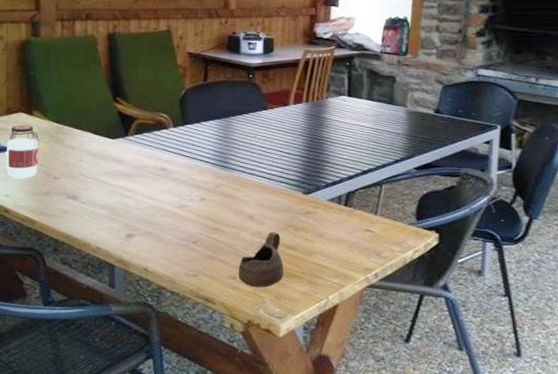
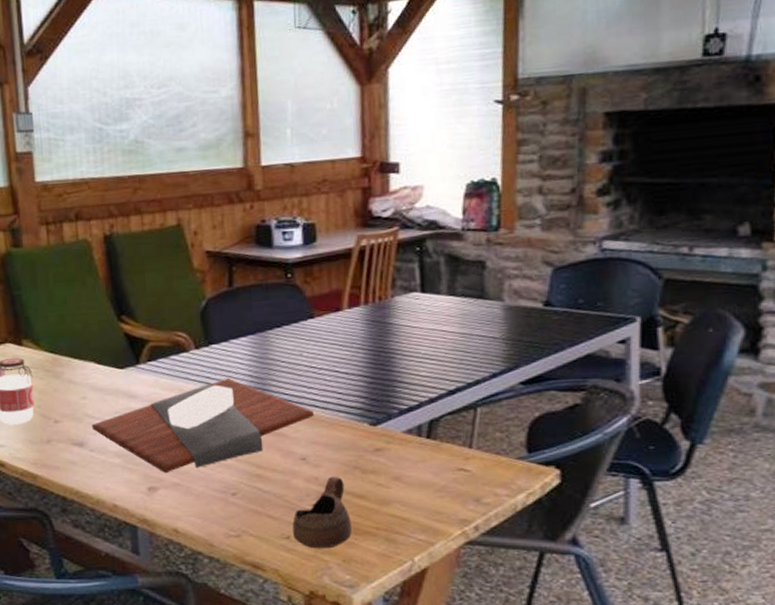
cutting board: none [84,151,261,224] -> present [91,377,314,474]

